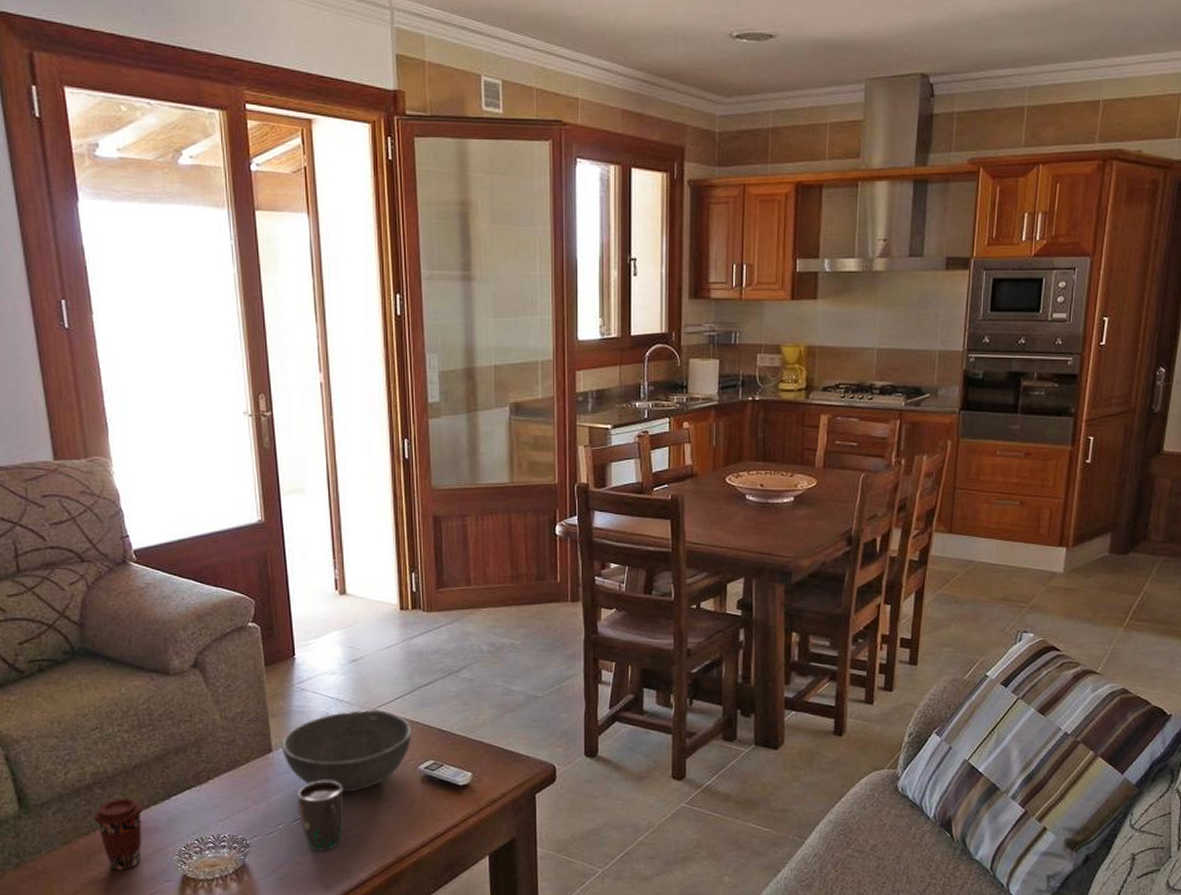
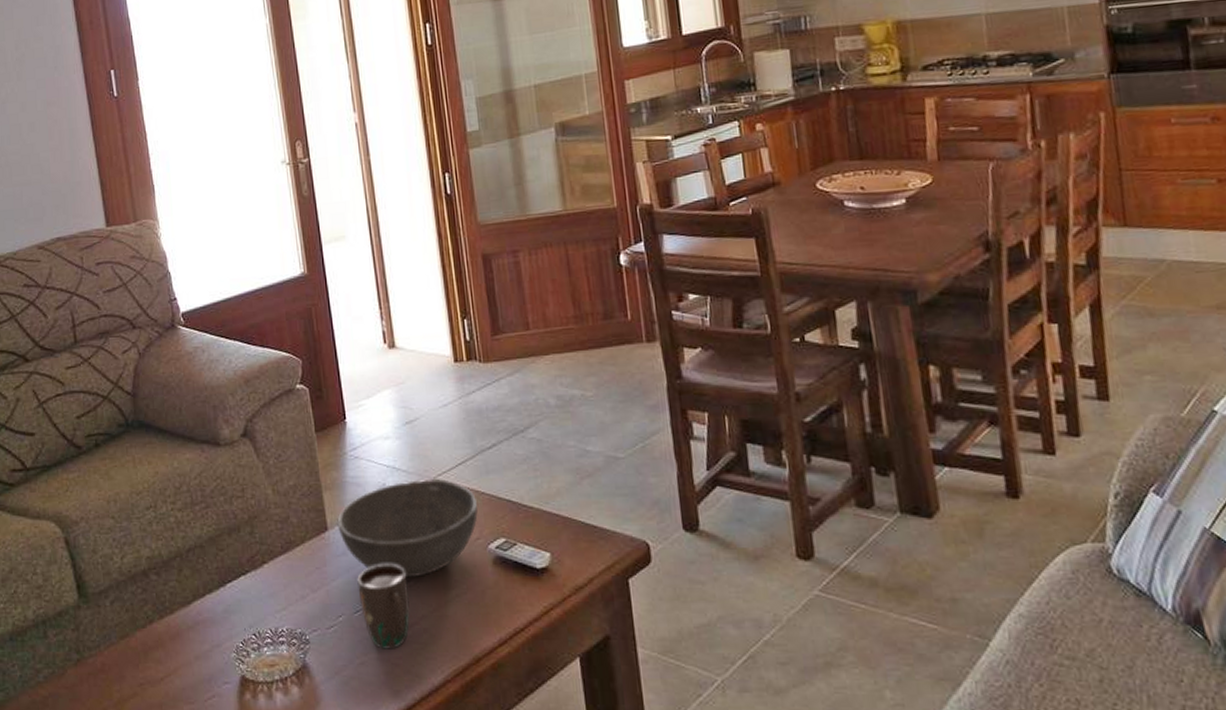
coffee cup: present [93,798,144,871] -> none [150,585,199,670]

